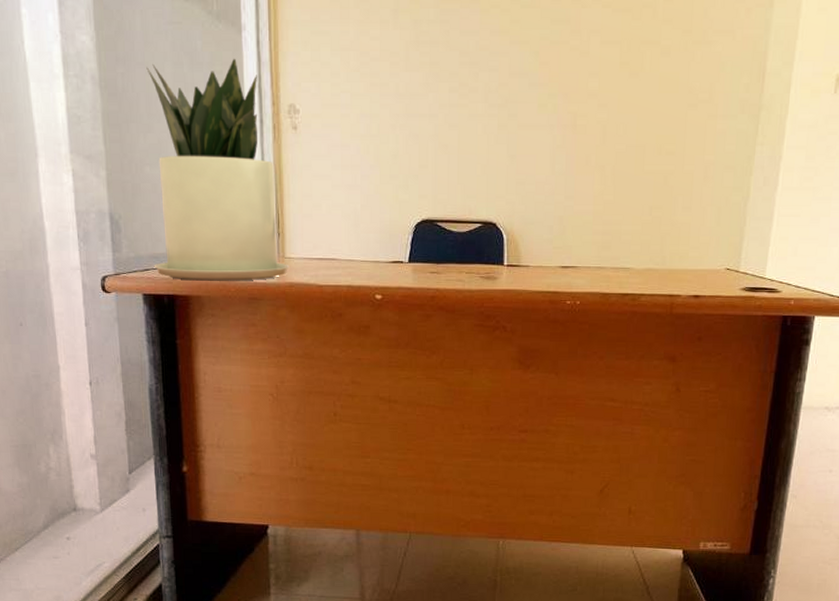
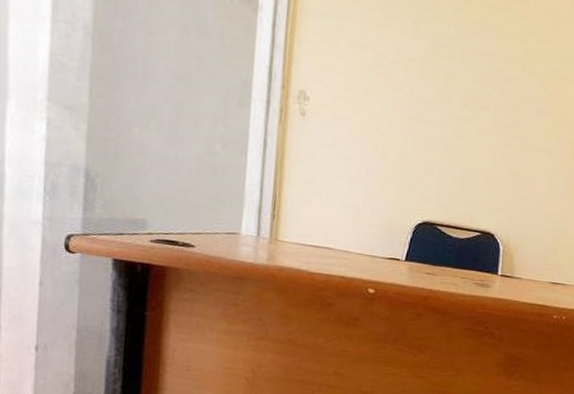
planter: present [146,58,290,281] -> none [129,26,282,260]

